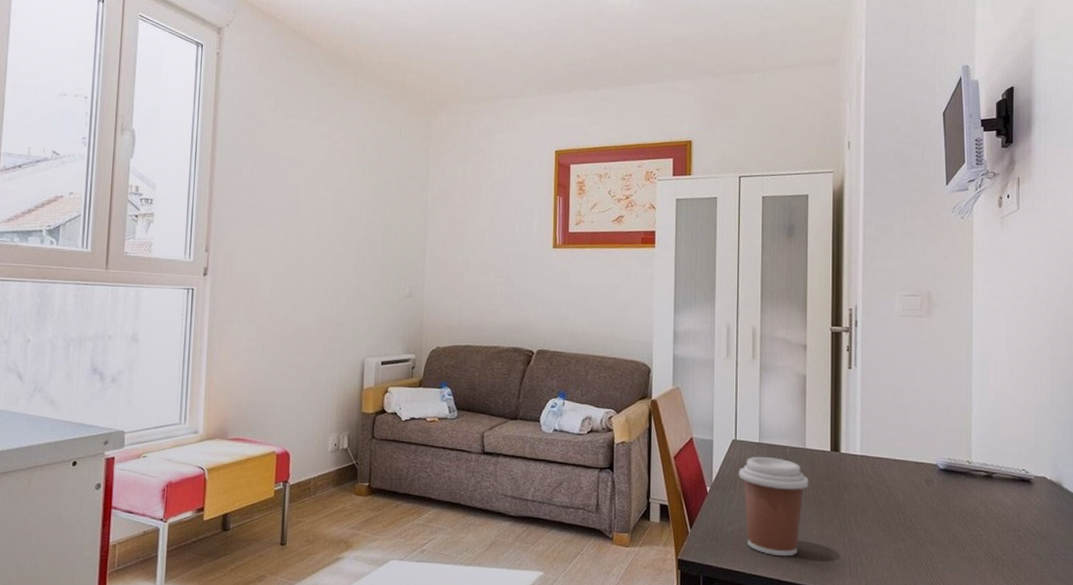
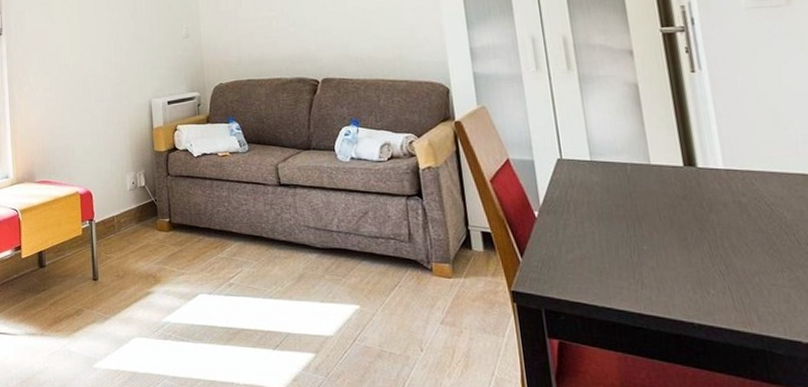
coffee cup: present [738,457,809,557] -> none [570,176,662,287]

